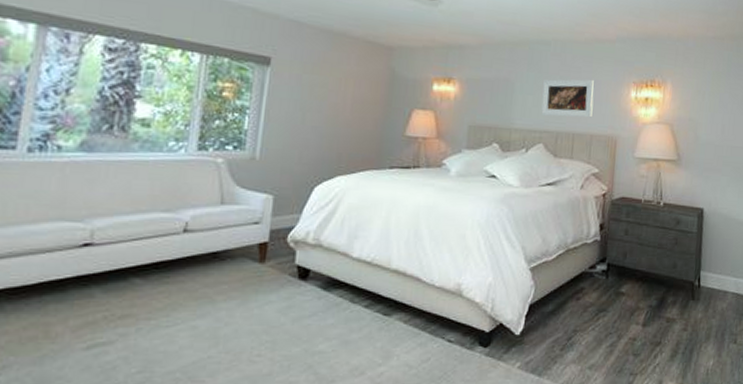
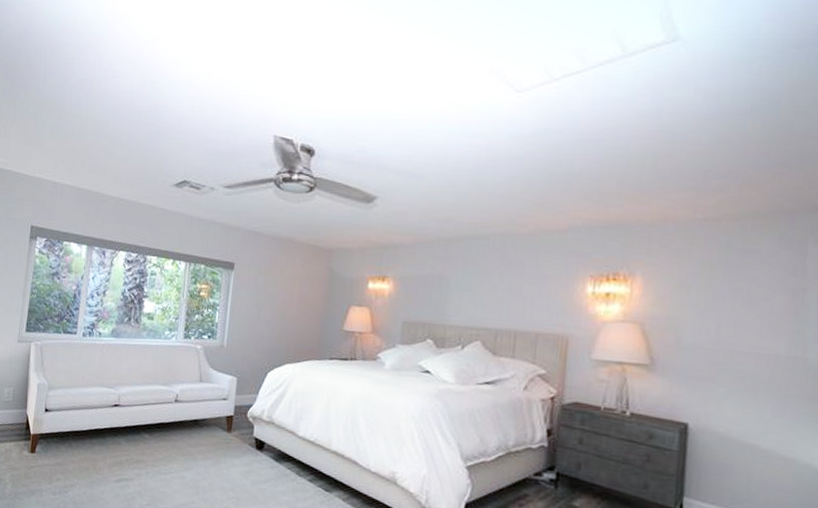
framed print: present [541,79,594,118] -> none [478,273,540,315]

